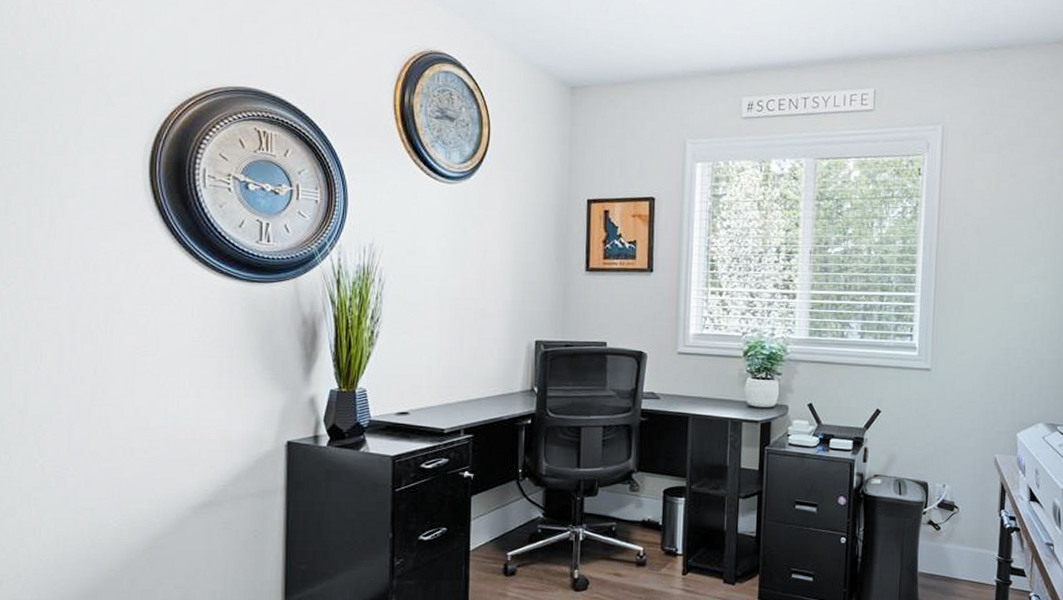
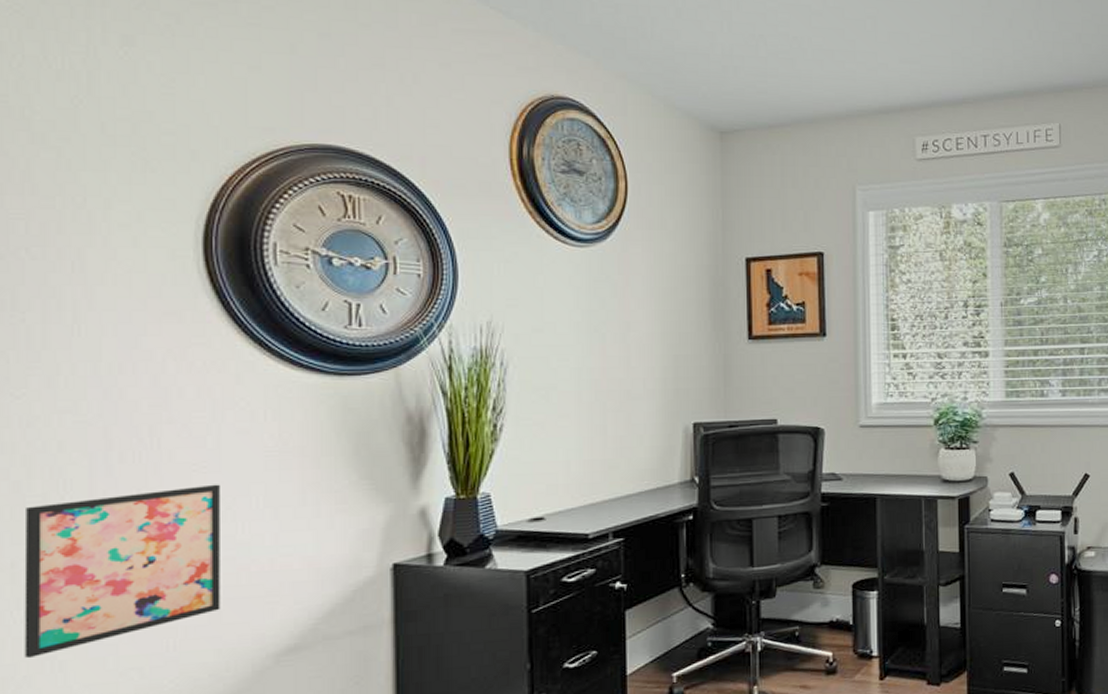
wall art: none [9,365,156,494] -> present [24,484,220,659]

